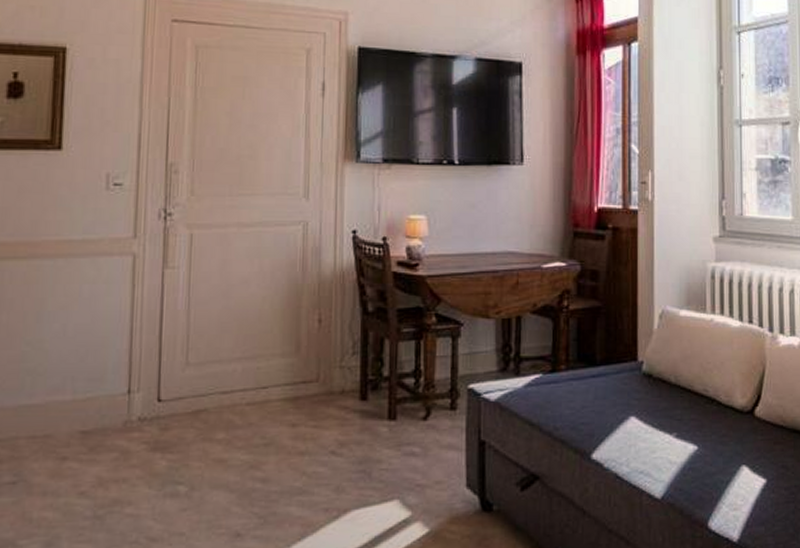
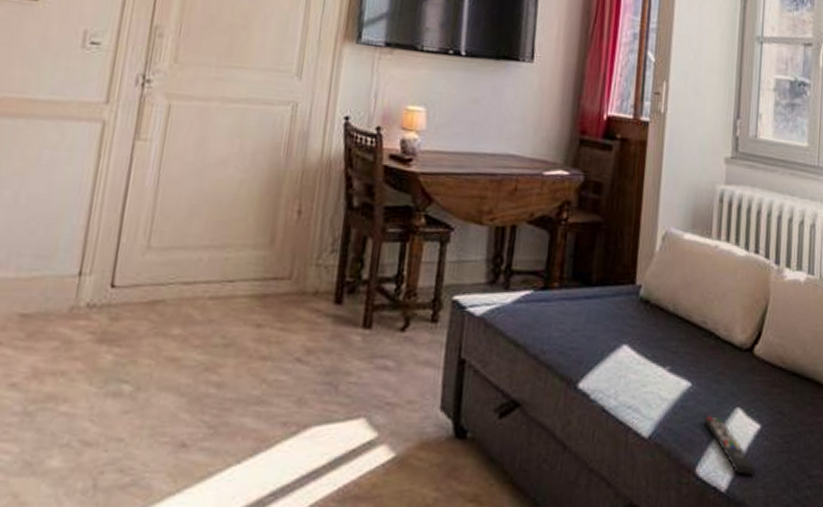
remote control: none [712,473,764,526] -> present [704,414,756,475]

